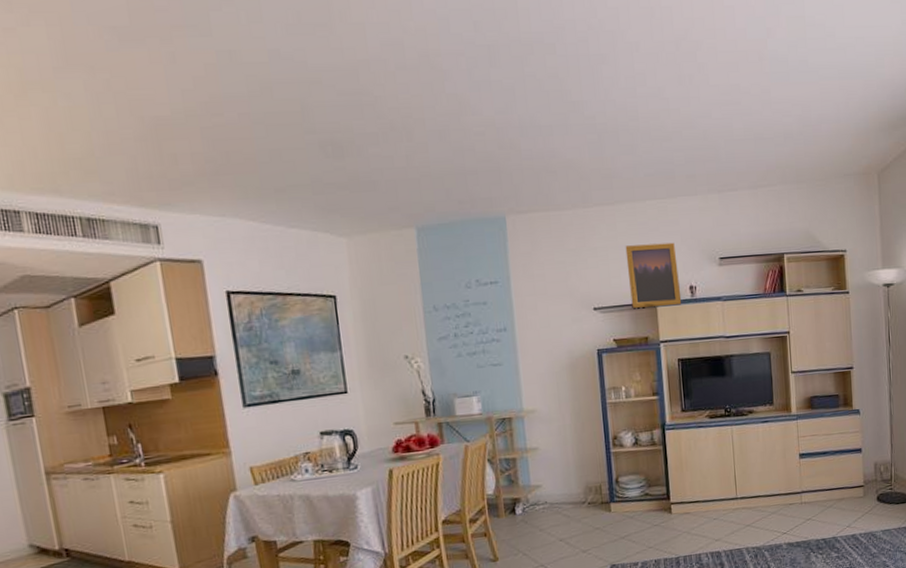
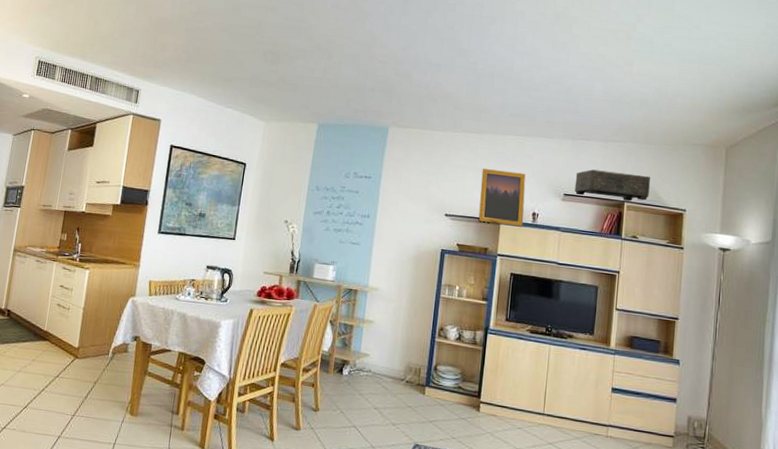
decorative box: none [729,220,808,257] -> present [574,169,650,202]

